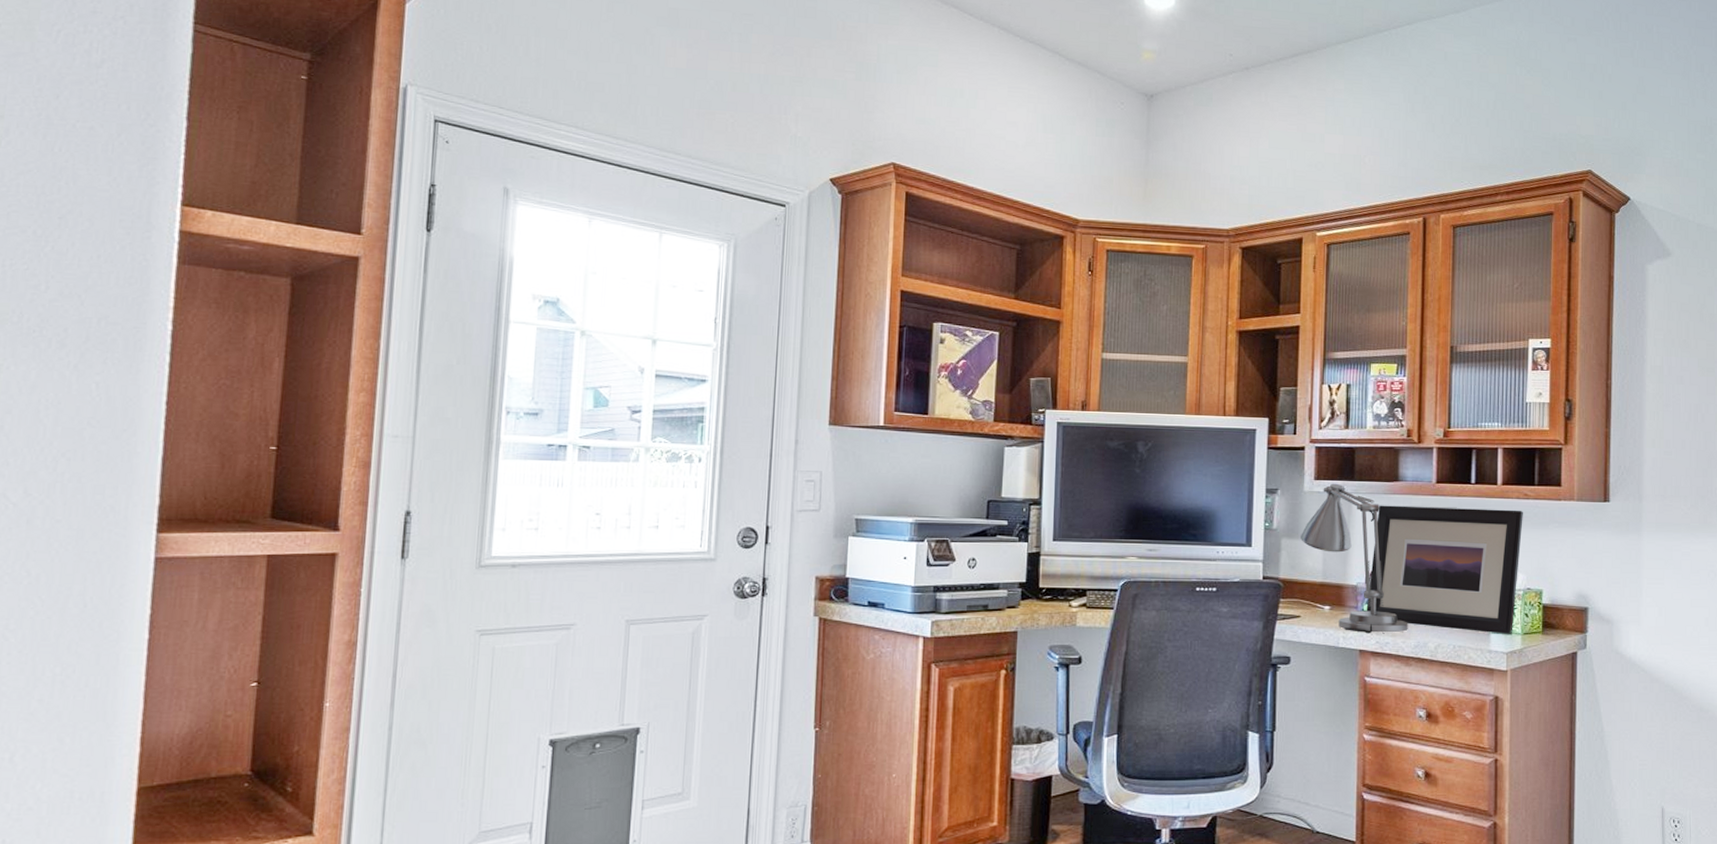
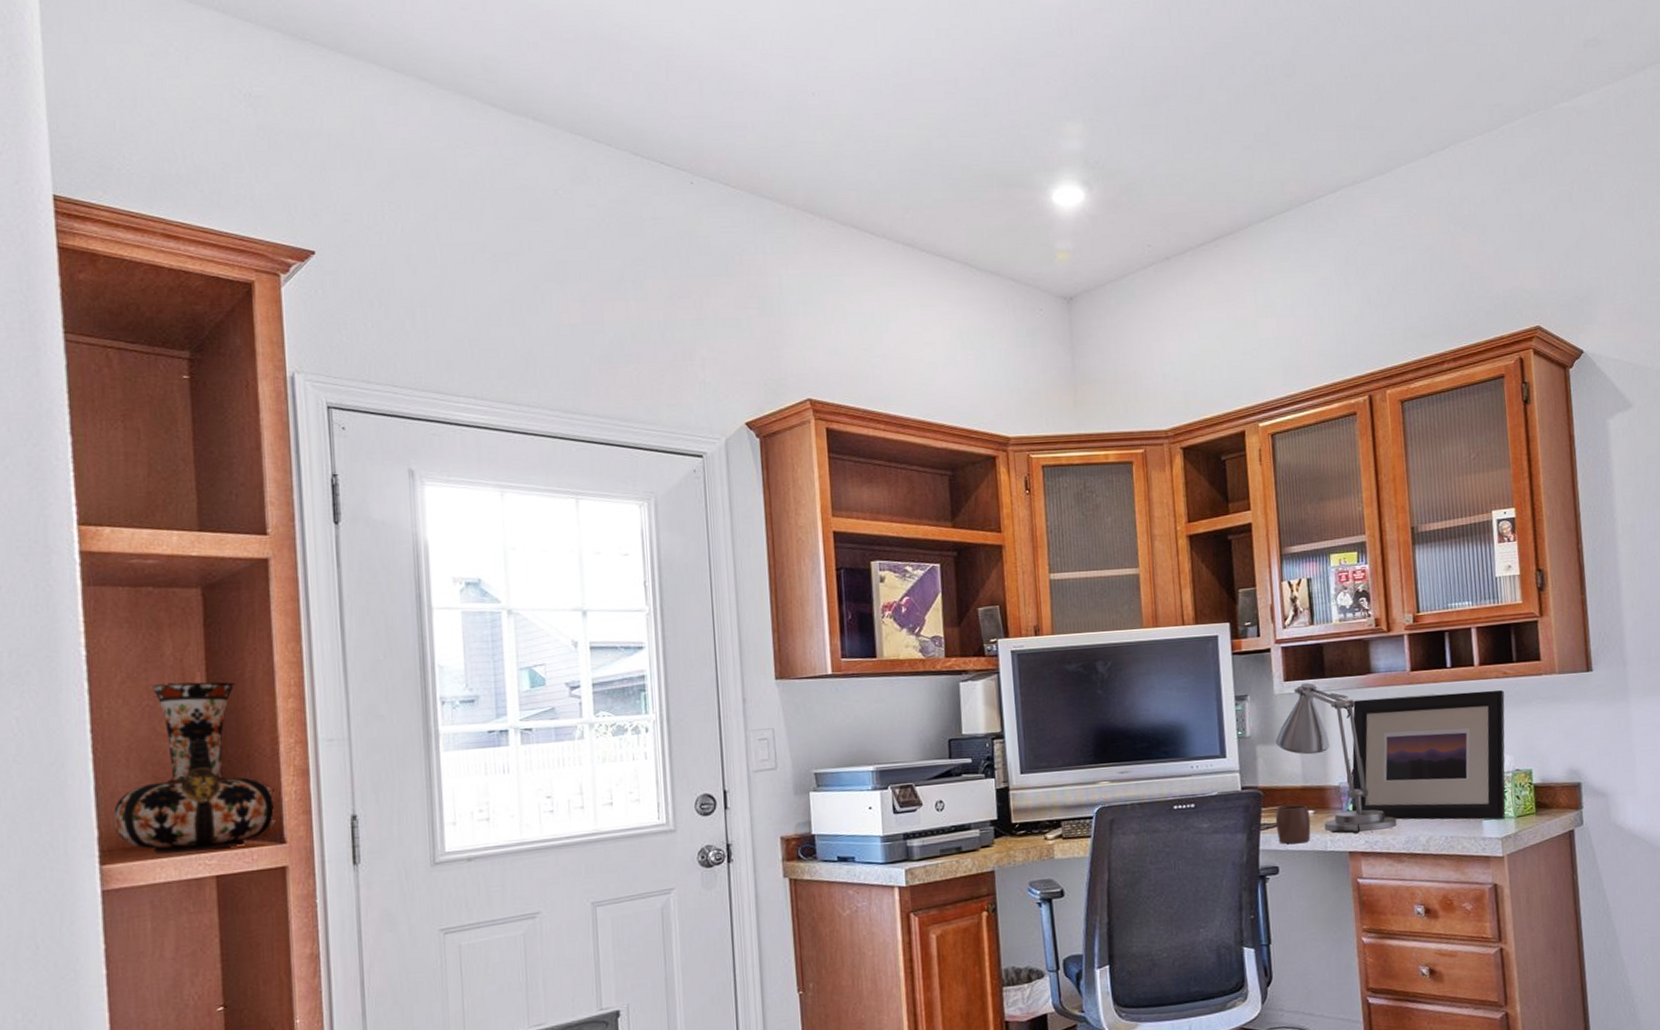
decorative vase: none [175,365,335,529] -> present [113,681,277,853]
mug: none [1292,598,1326,637] -> present [1275,804,1311,844]

